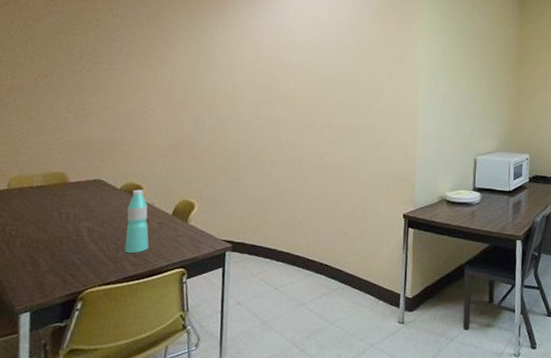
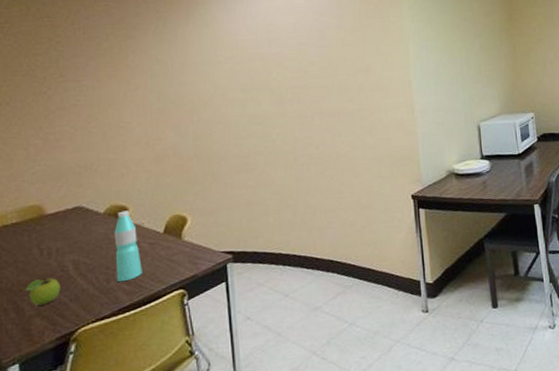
fruit: none [43,239,75,263] -> present [25,277,61,306]

